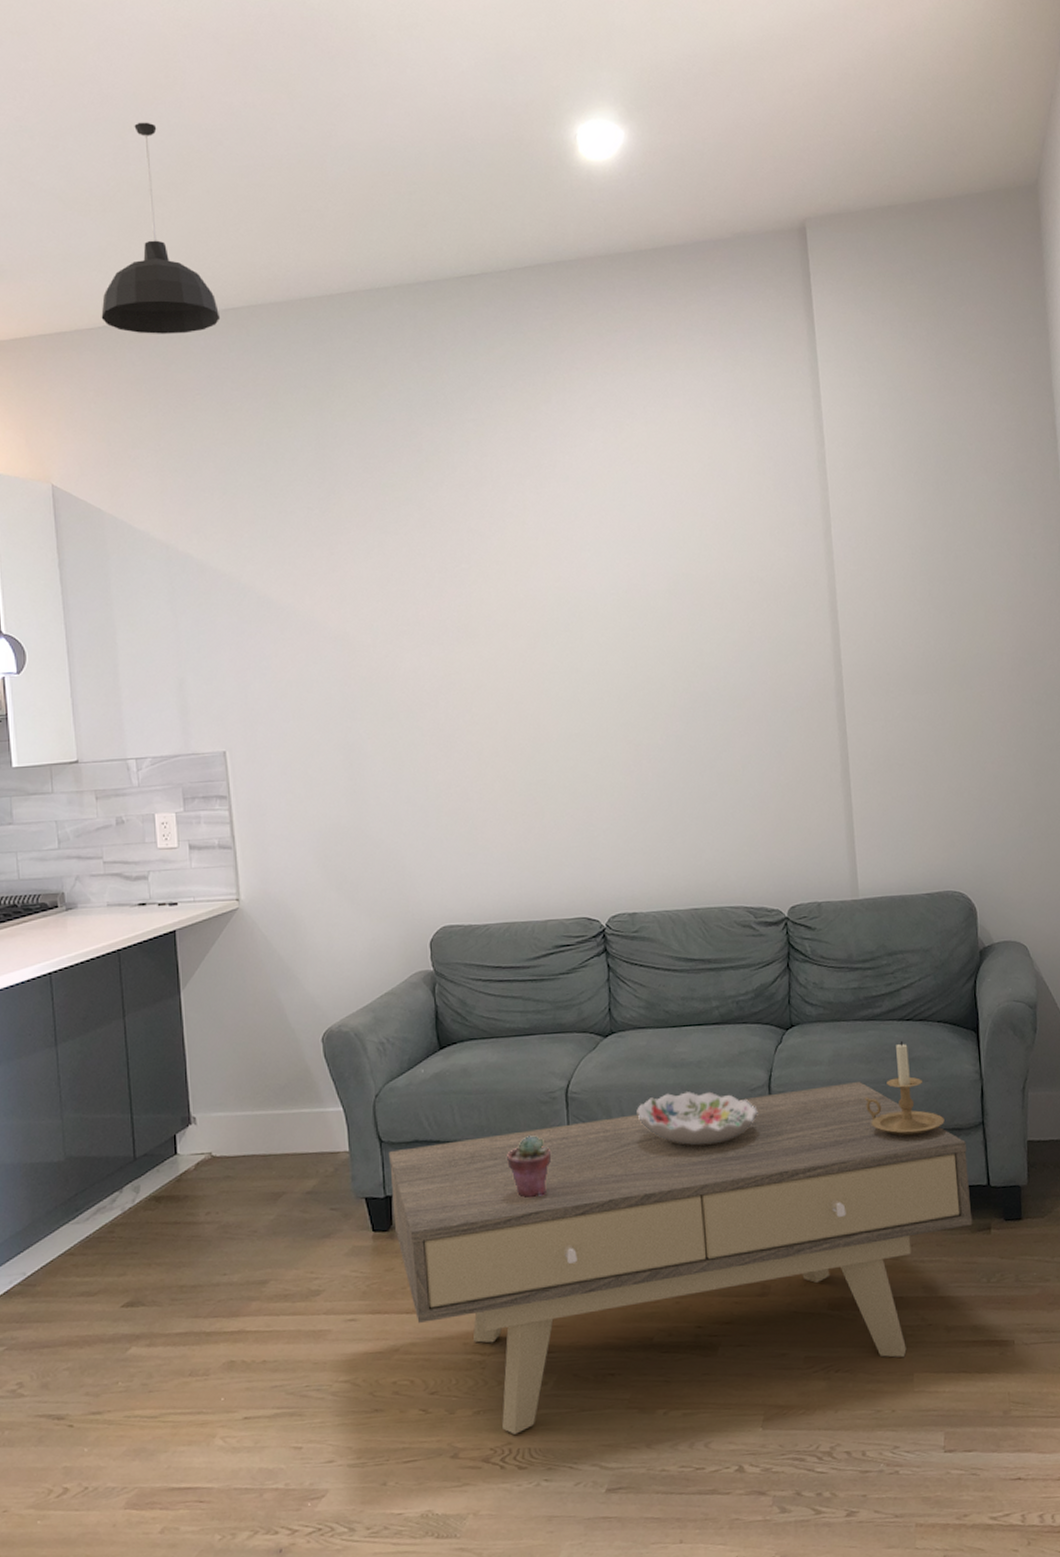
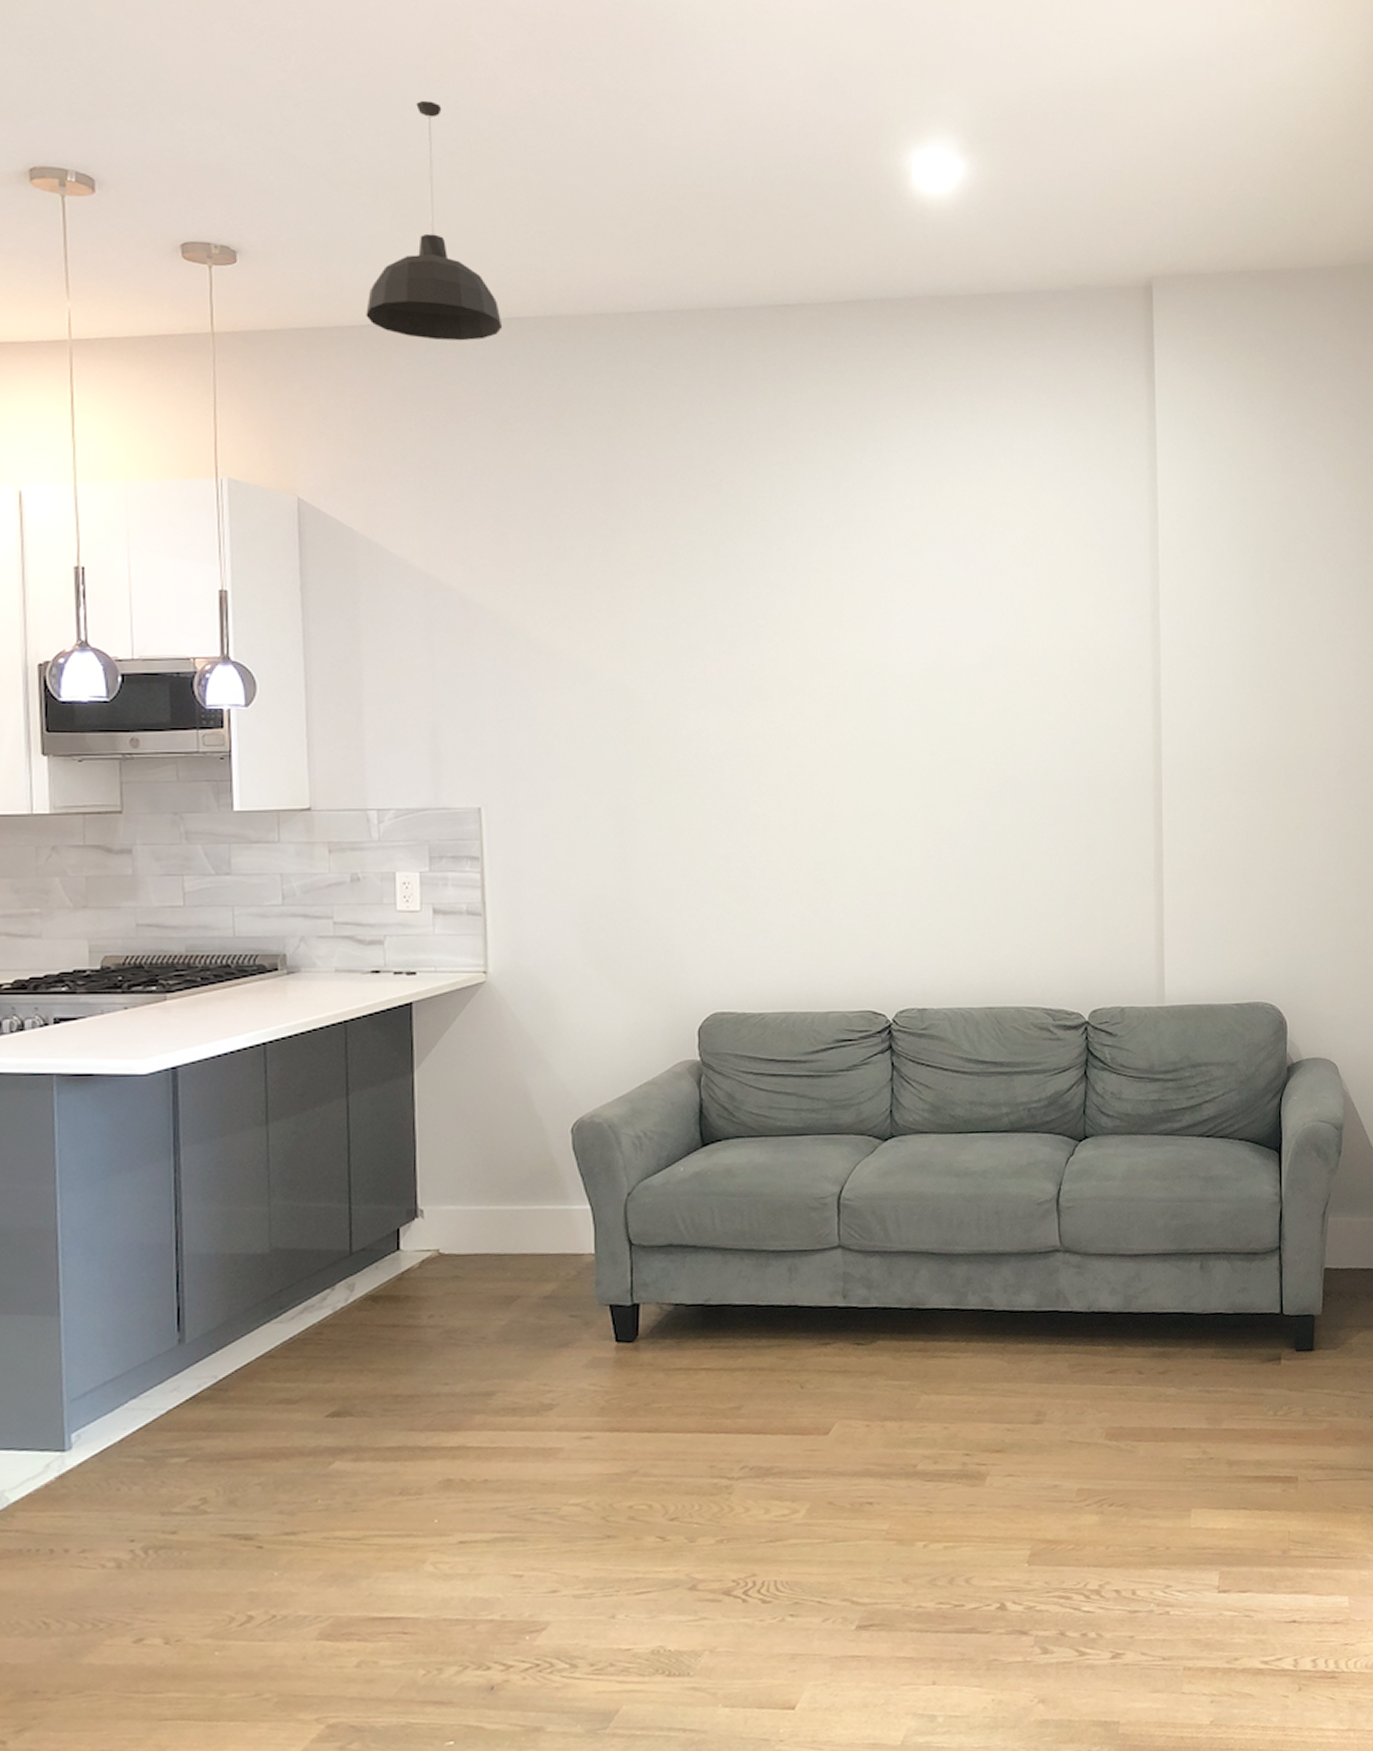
coffee table: present [389,1082,973,1435] -> none [639,1200,1263,1566]
potted succulent: present [507,1135,551,1198] -> none [770,1244,817,1312]
decorative bowl: present [637,1091,758,1146] -> none [914,1203,1044,1261]
candle holder: present [864,1040,945,1136] -> none [1157,1157,1240,1259]

